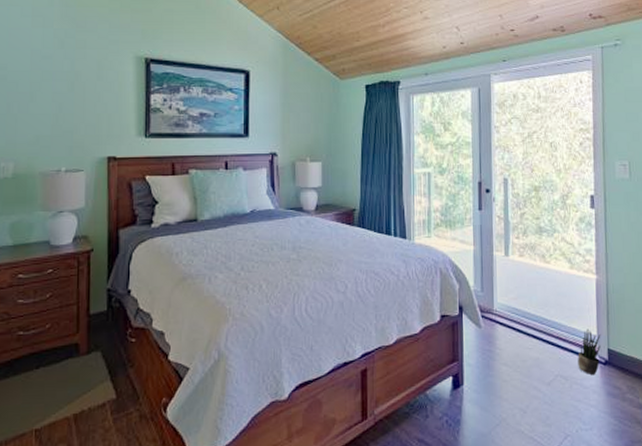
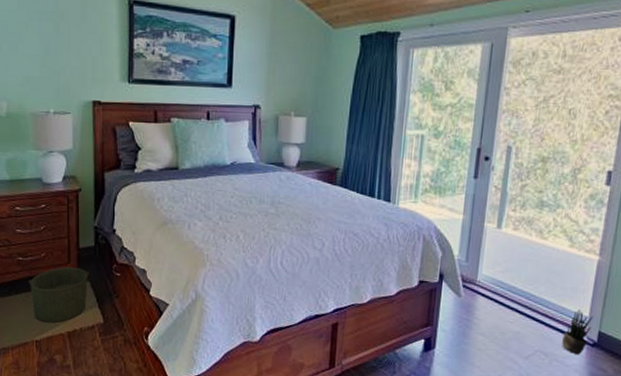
basket: none [29,337,100,406] -> present [28,267,89,323]

